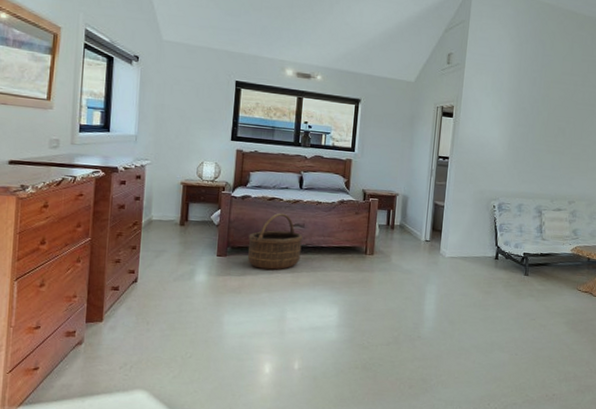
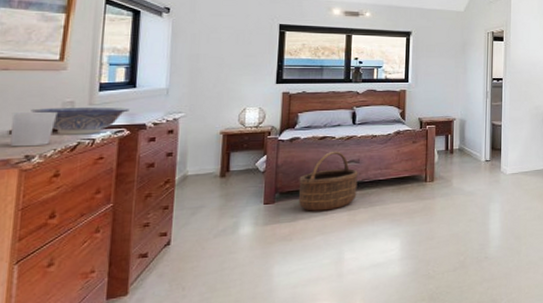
candle holder: none [9,144,46,178] -> present [10,111,58,147]
decorative bowl: none [25,142,104,172] -> present [30,106,129,135]

